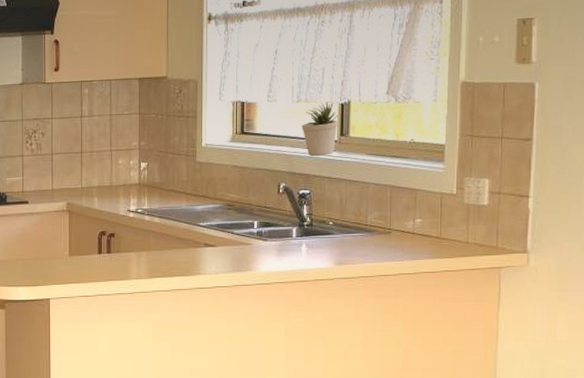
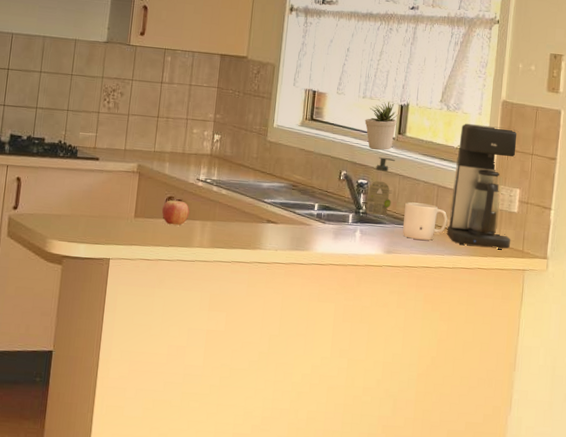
fruit: none [95,232,124,259] -> present [161,198,190,226]
soap dispenser: none [309,163,339,226] -> present [364,156,395,216]
mug: none [353,207,405,247] -> present [402,202,448,240]
coffee maker: none [404,112,483,247] -> present [446,123,519,249]

